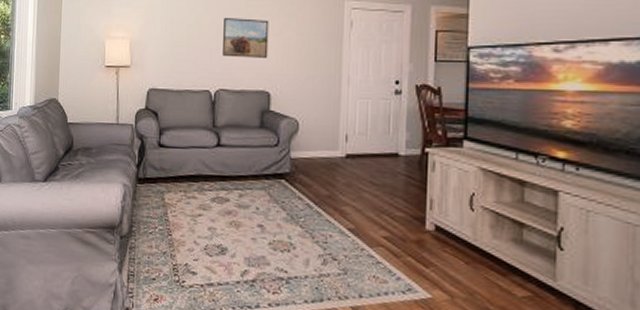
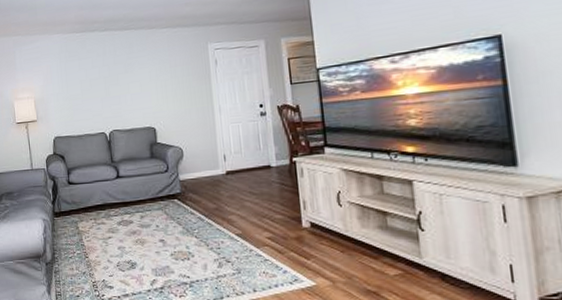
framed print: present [223,18,269,58] -> none [109,67,150,103]

